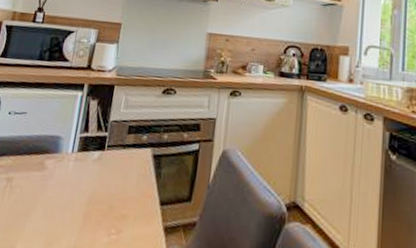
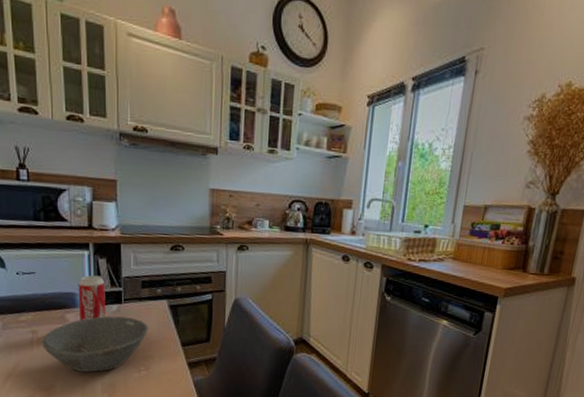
bowl: none [13,164,128,233] -> present [41,316,149,373]
beverage can: none [58,117,92,169] -> present [78,275,105,321]

